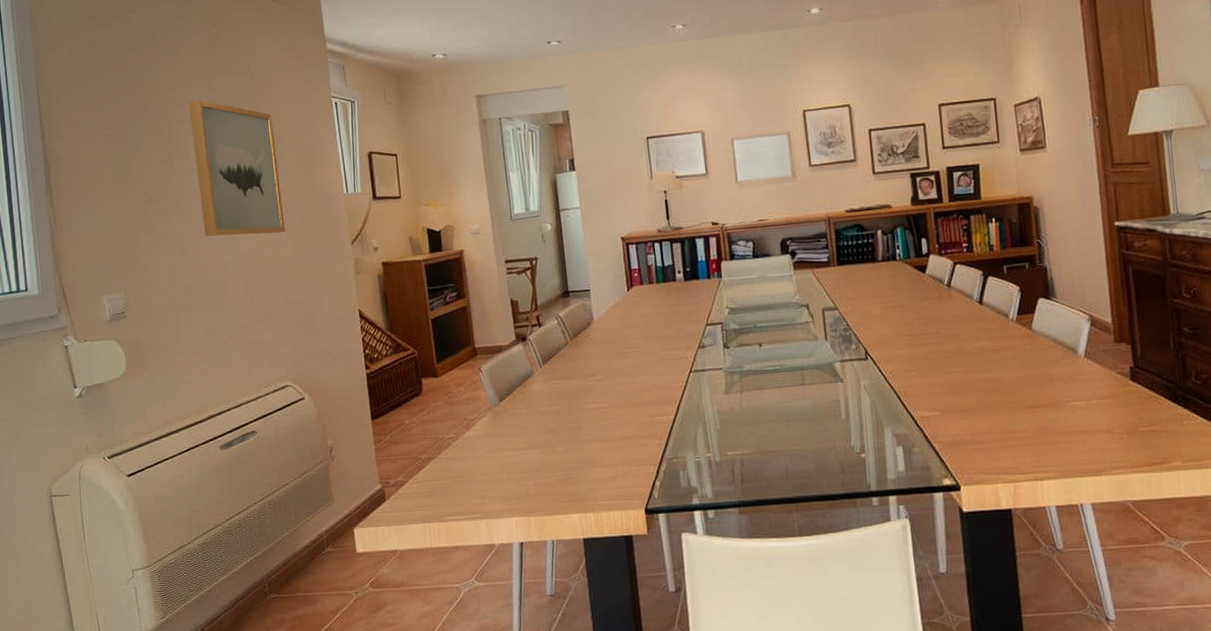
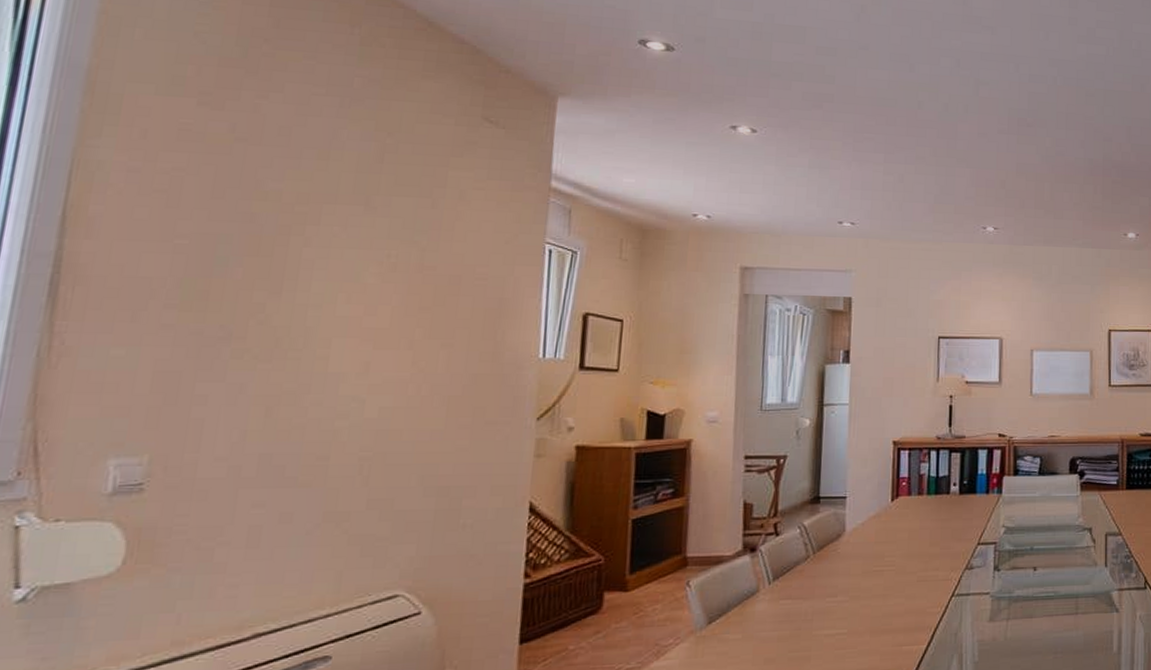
wall art: present [188,100,286,237] -> none [309,219,453,398]

